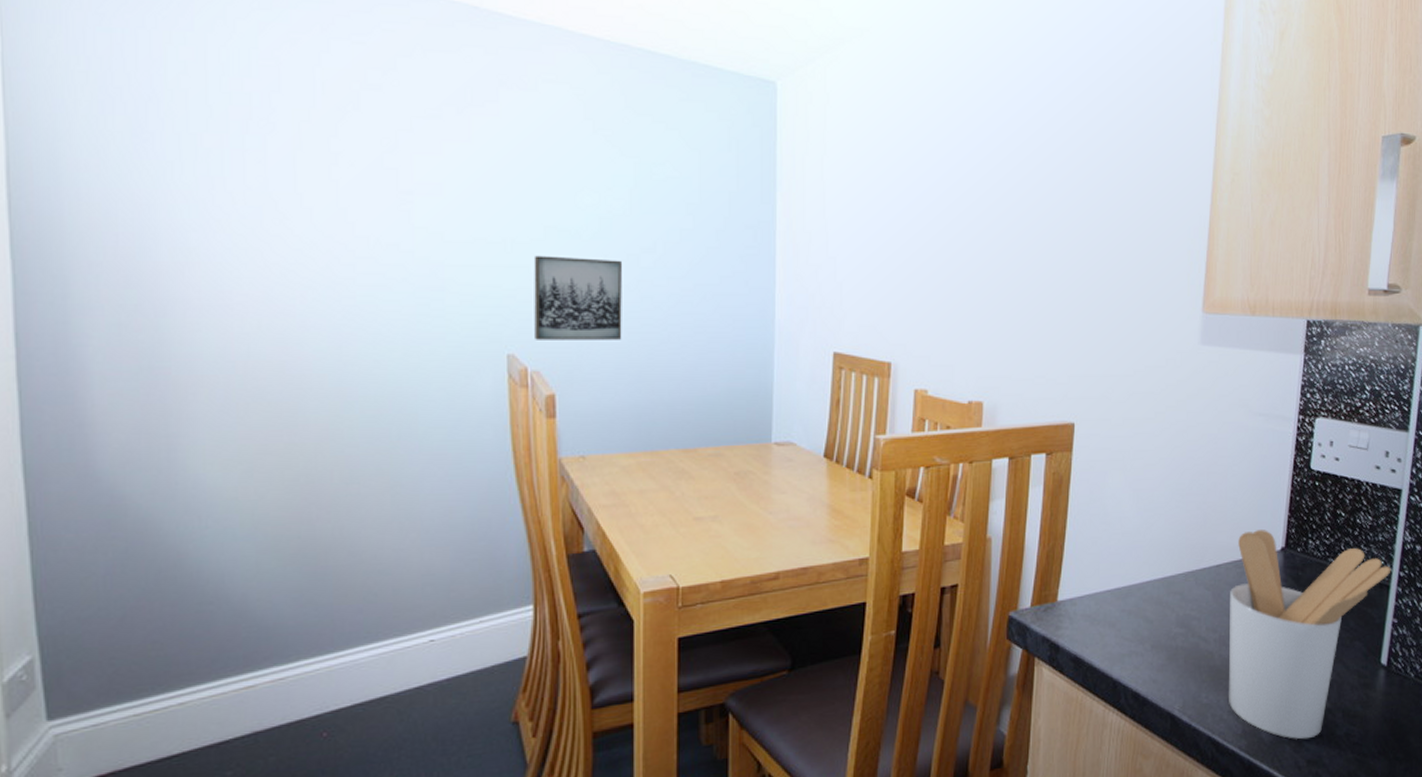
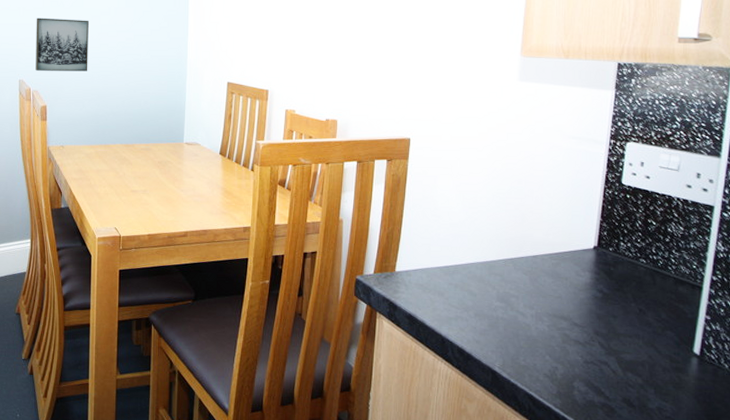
utensil holder: present [1229,530,1391,740] -> none [545,230,704,407]

